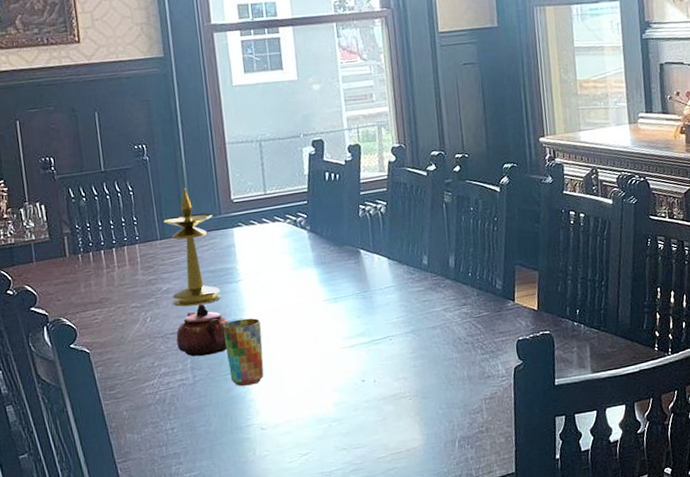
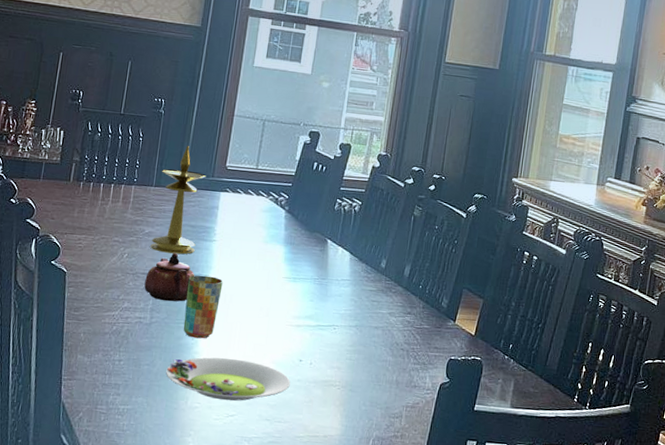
salad plate: none [224,394,359,443] -> present [166,357,291,401]

